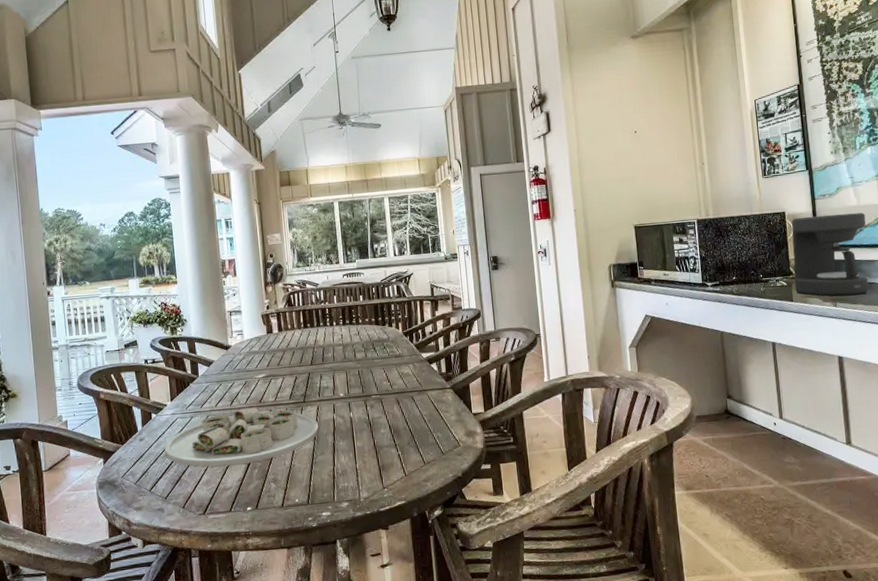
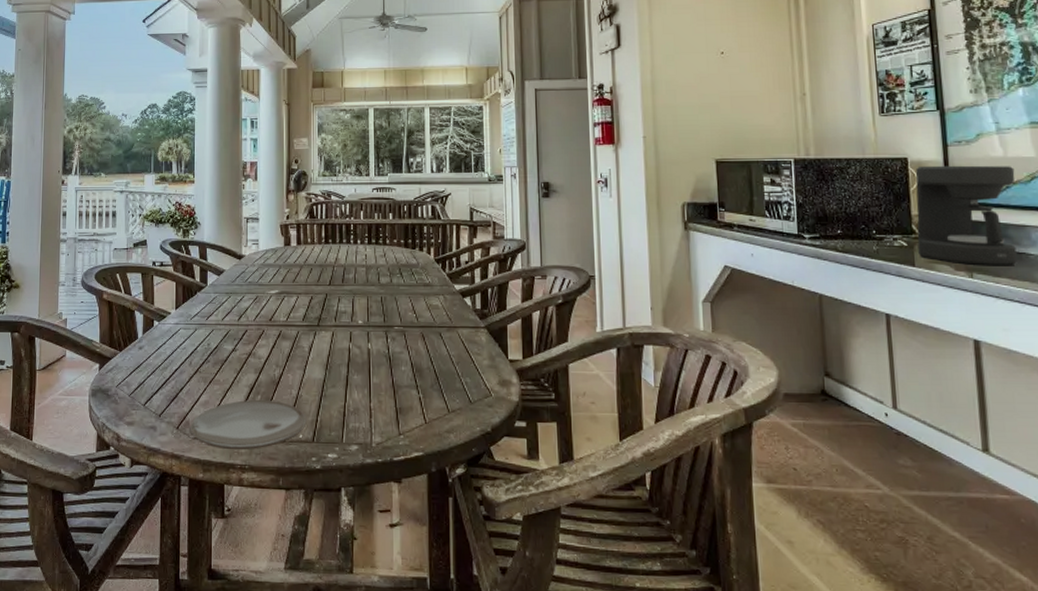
platter: present [164,407,319,467] -> none [164,325,331,389]
plate: none [196,472,301,520] -> present [191,399,307,450]

